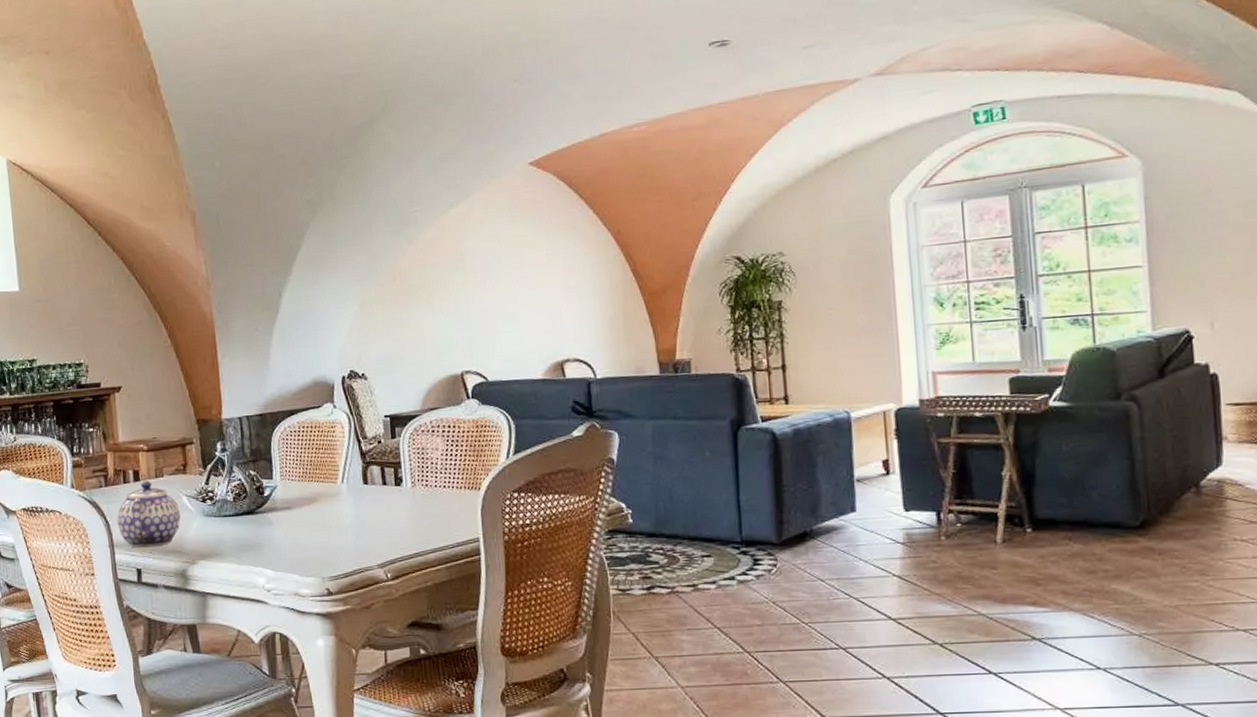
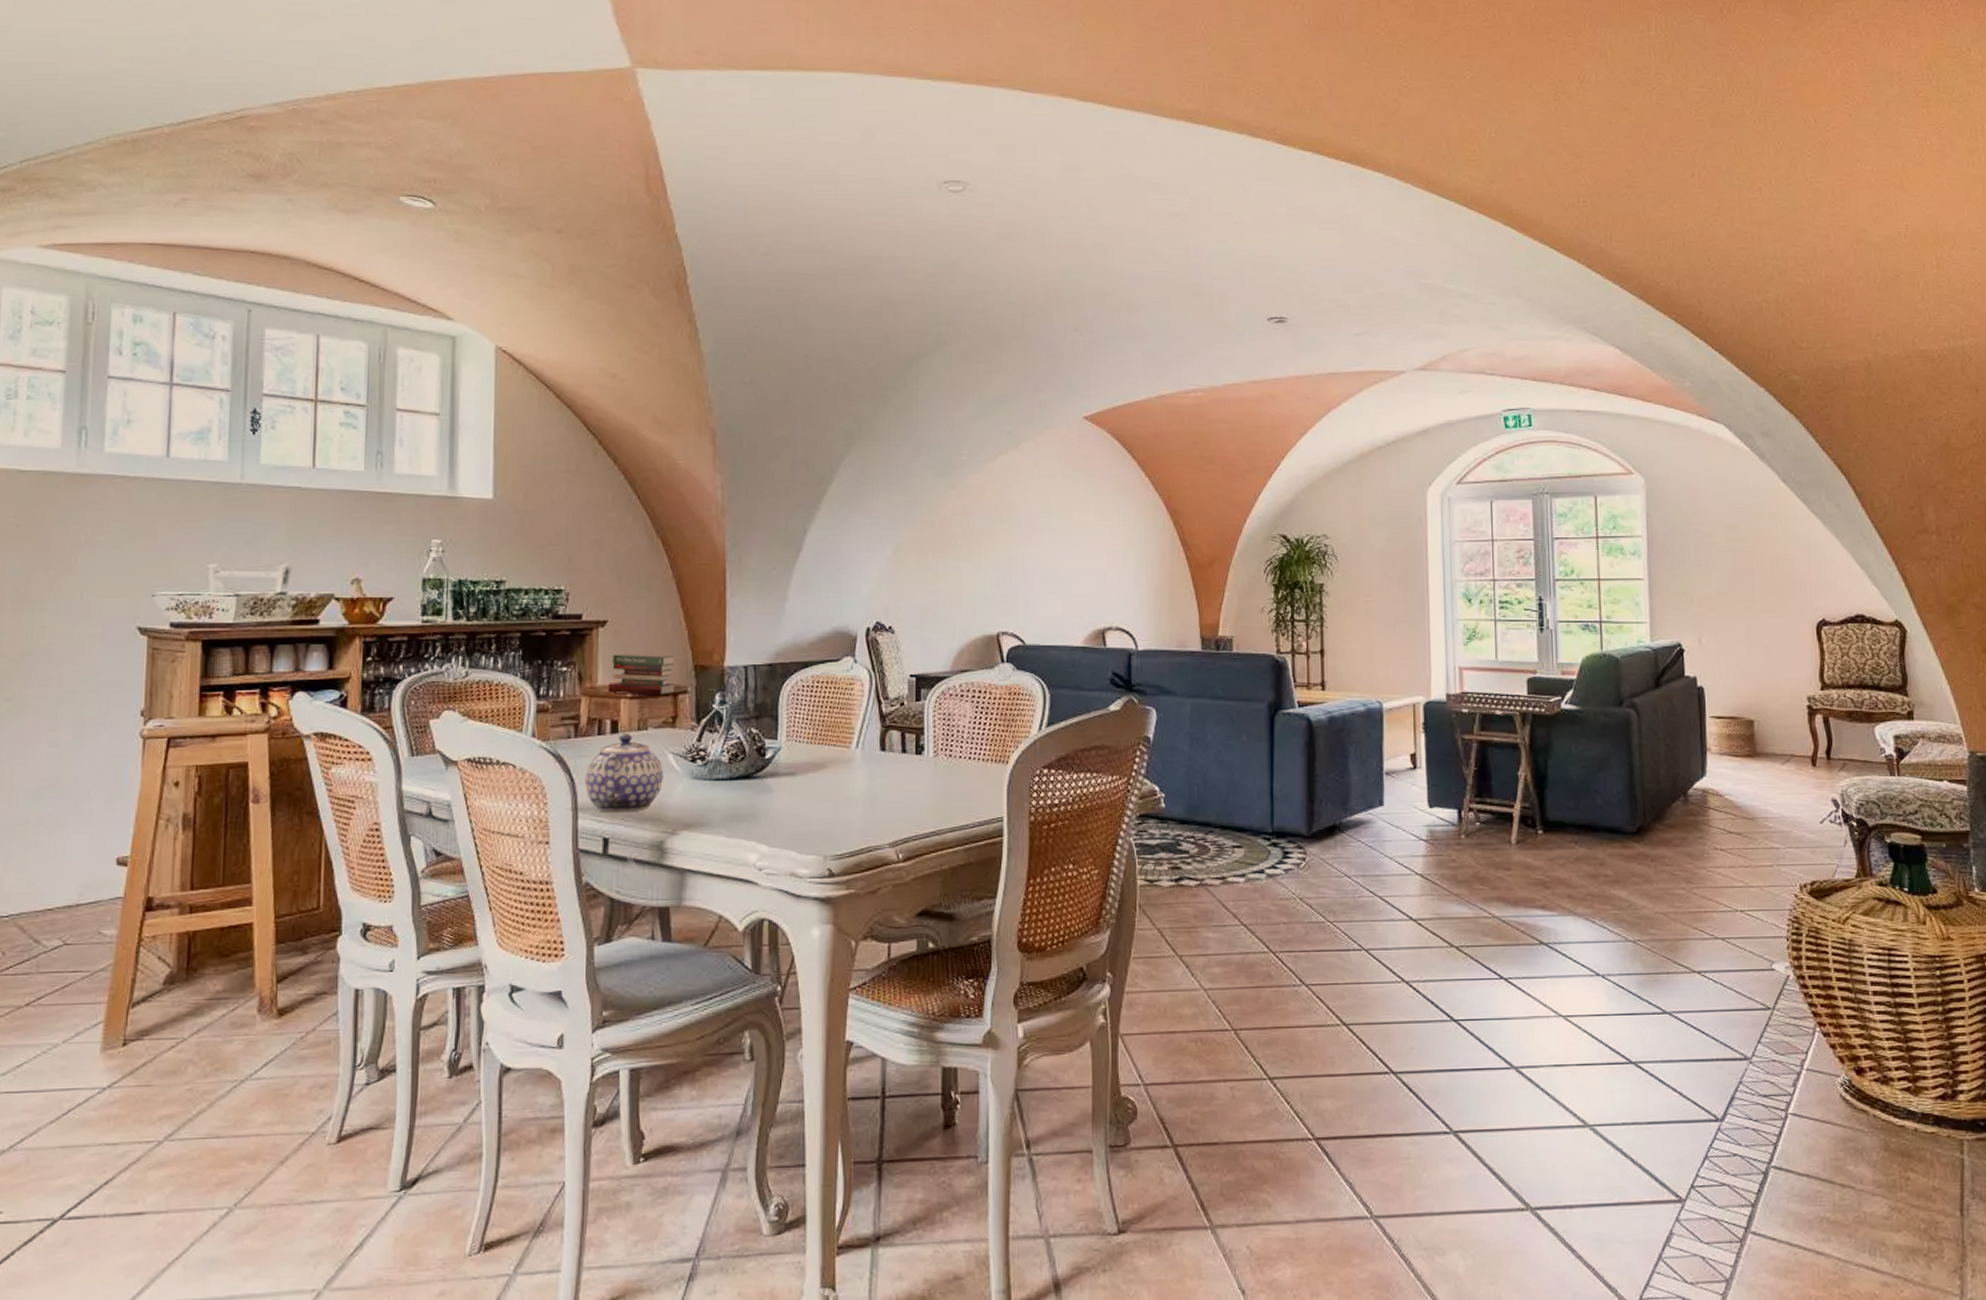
books: none [127,412,183,448] -> present [607,654,675,696]

